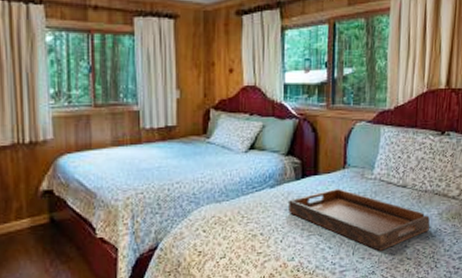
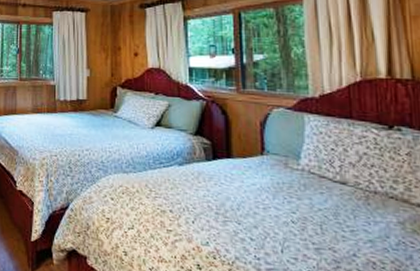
serving tray: present [288,189,430,251] -> none [200,175,387,255]

